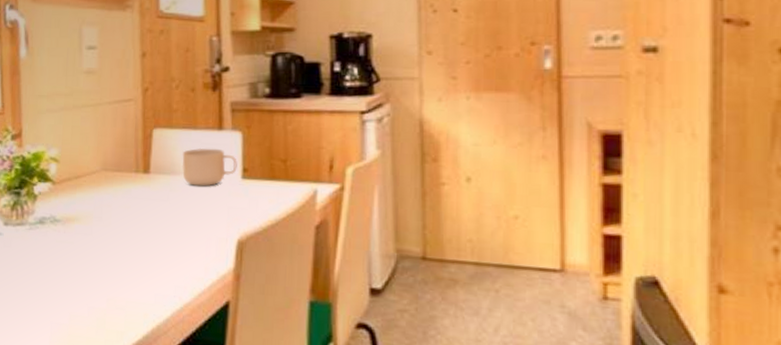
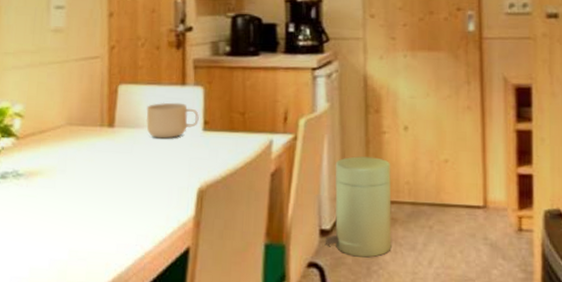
trash can: none [376,209,452,321] -> present [326,156,392,258]

